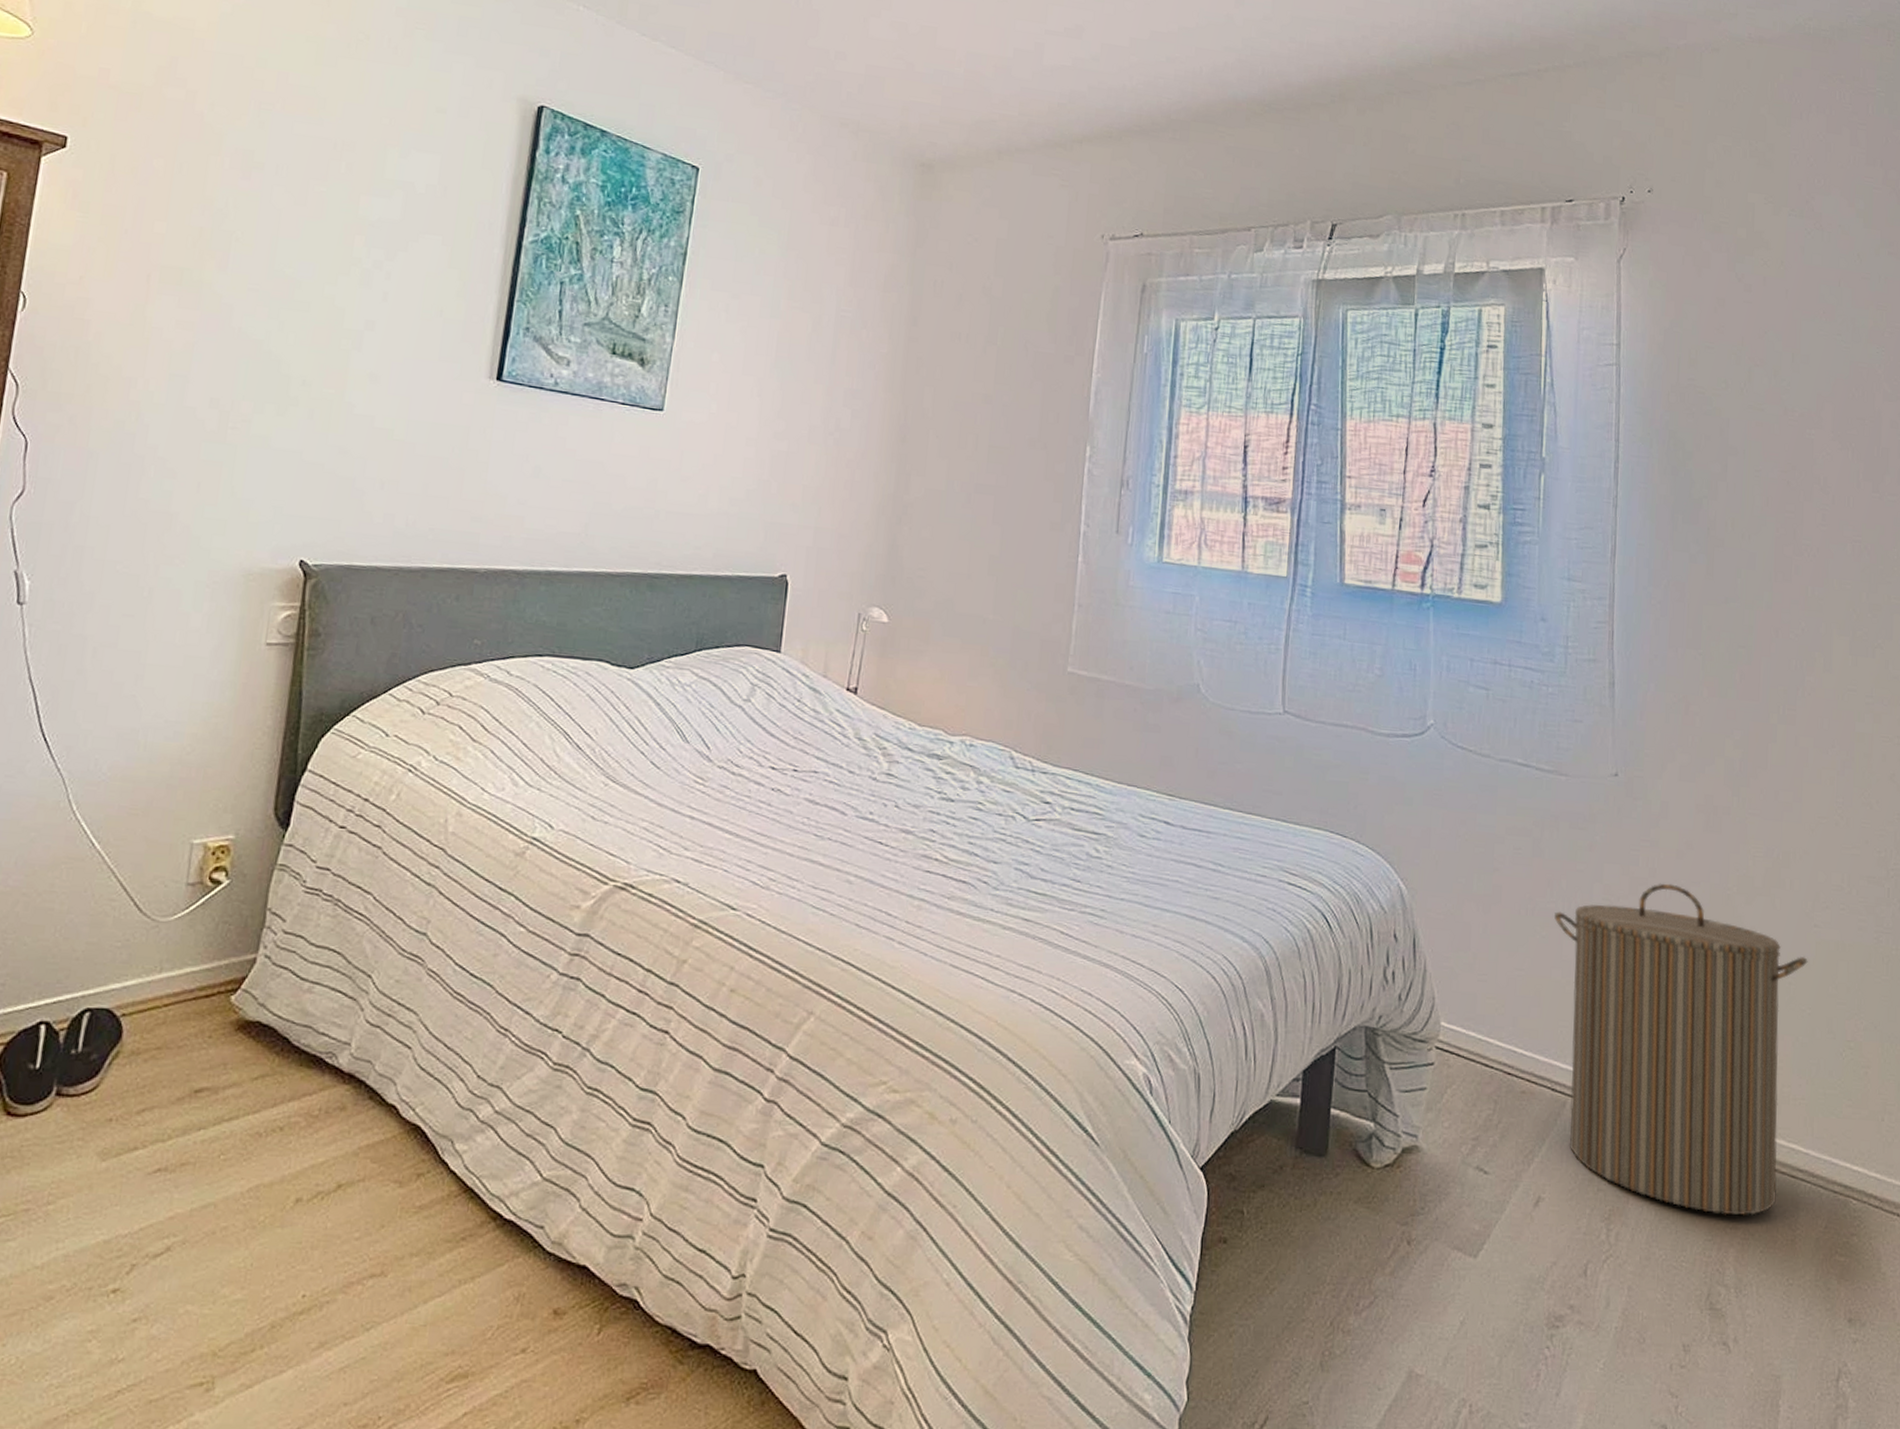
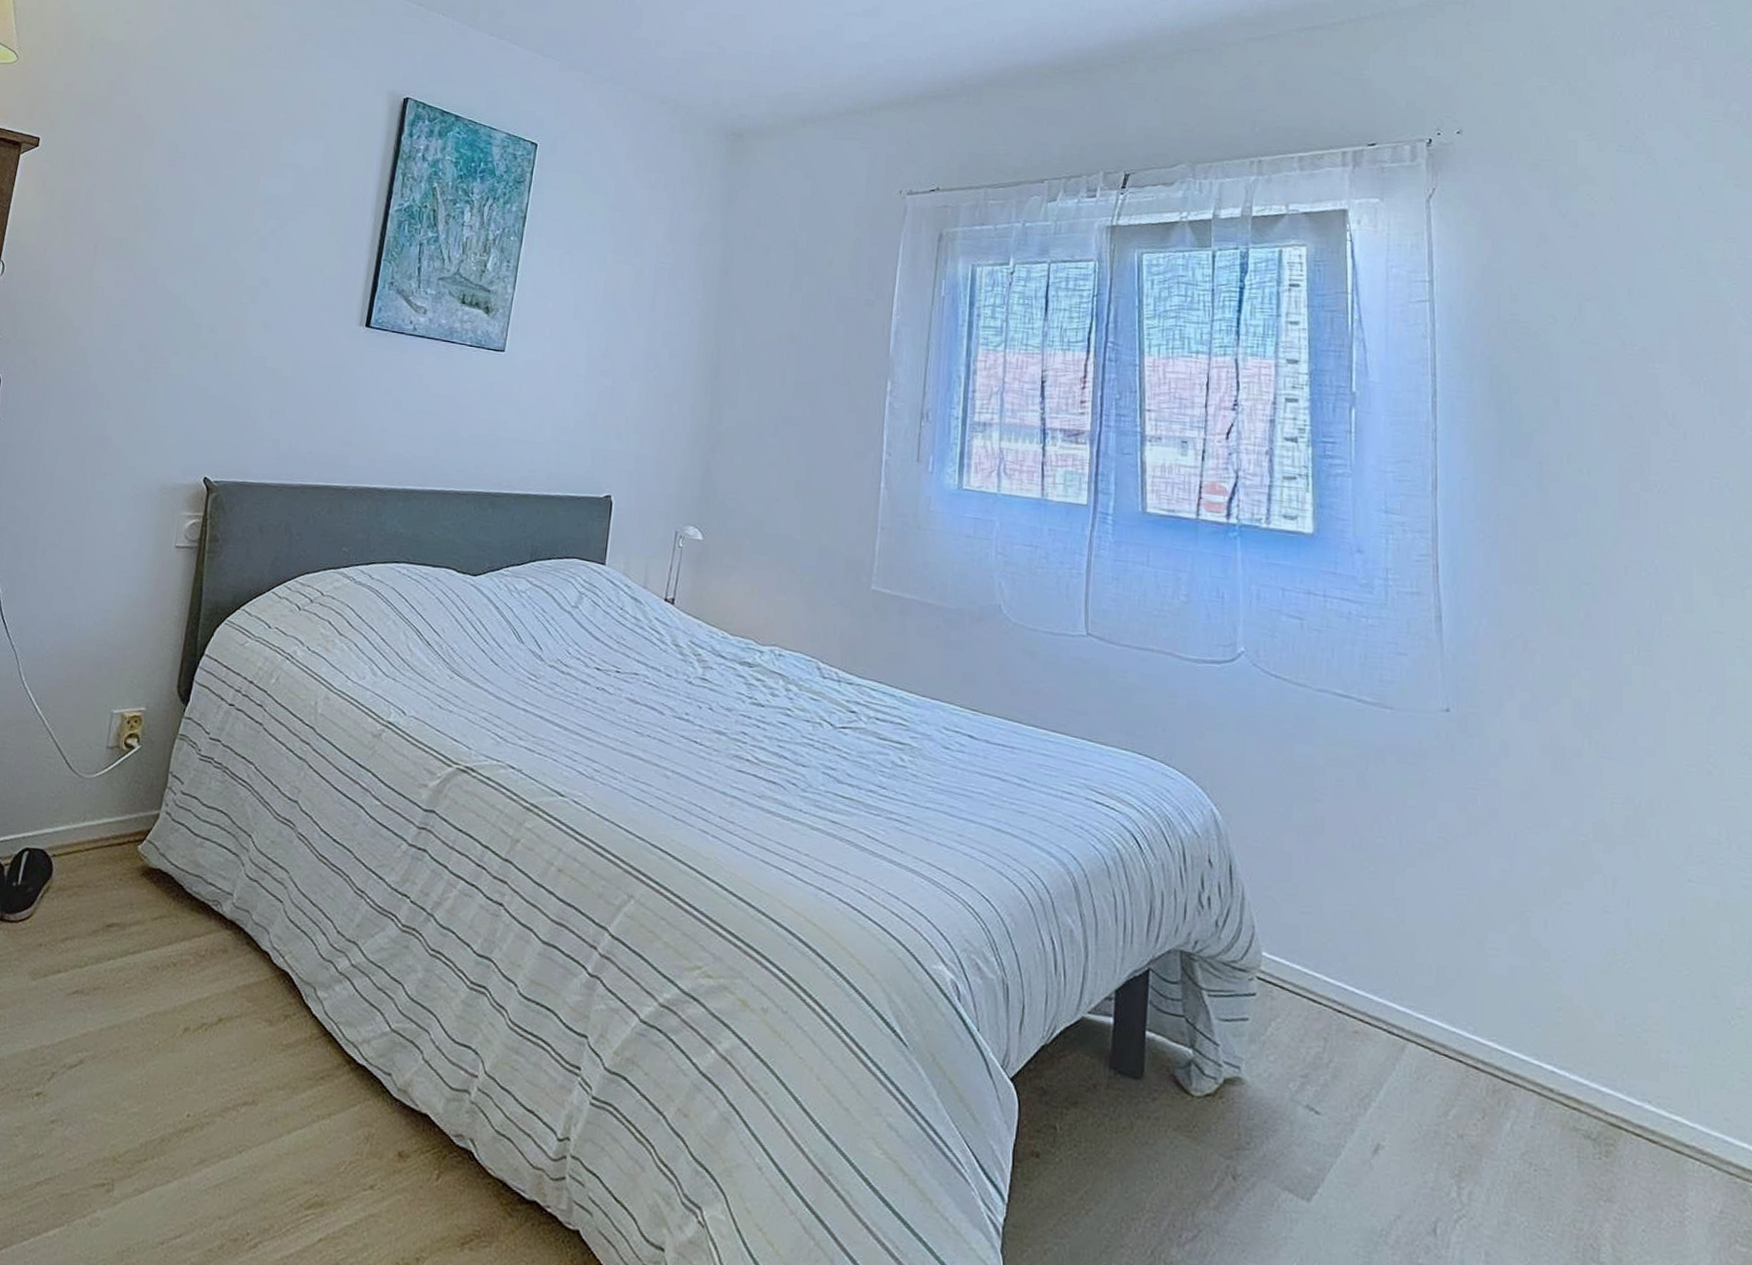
laundry hamper: present [1554,883,1808,1215] -> none [1384,824,1683,1189]

